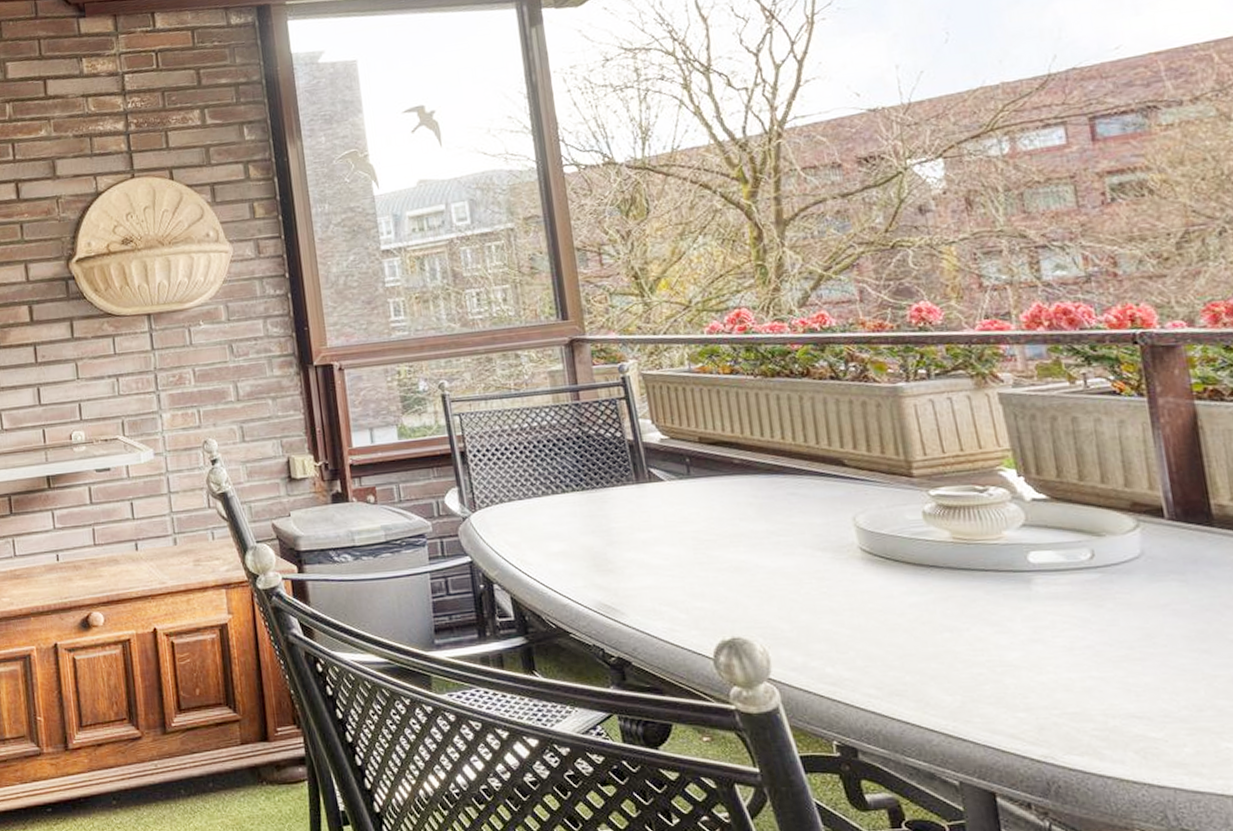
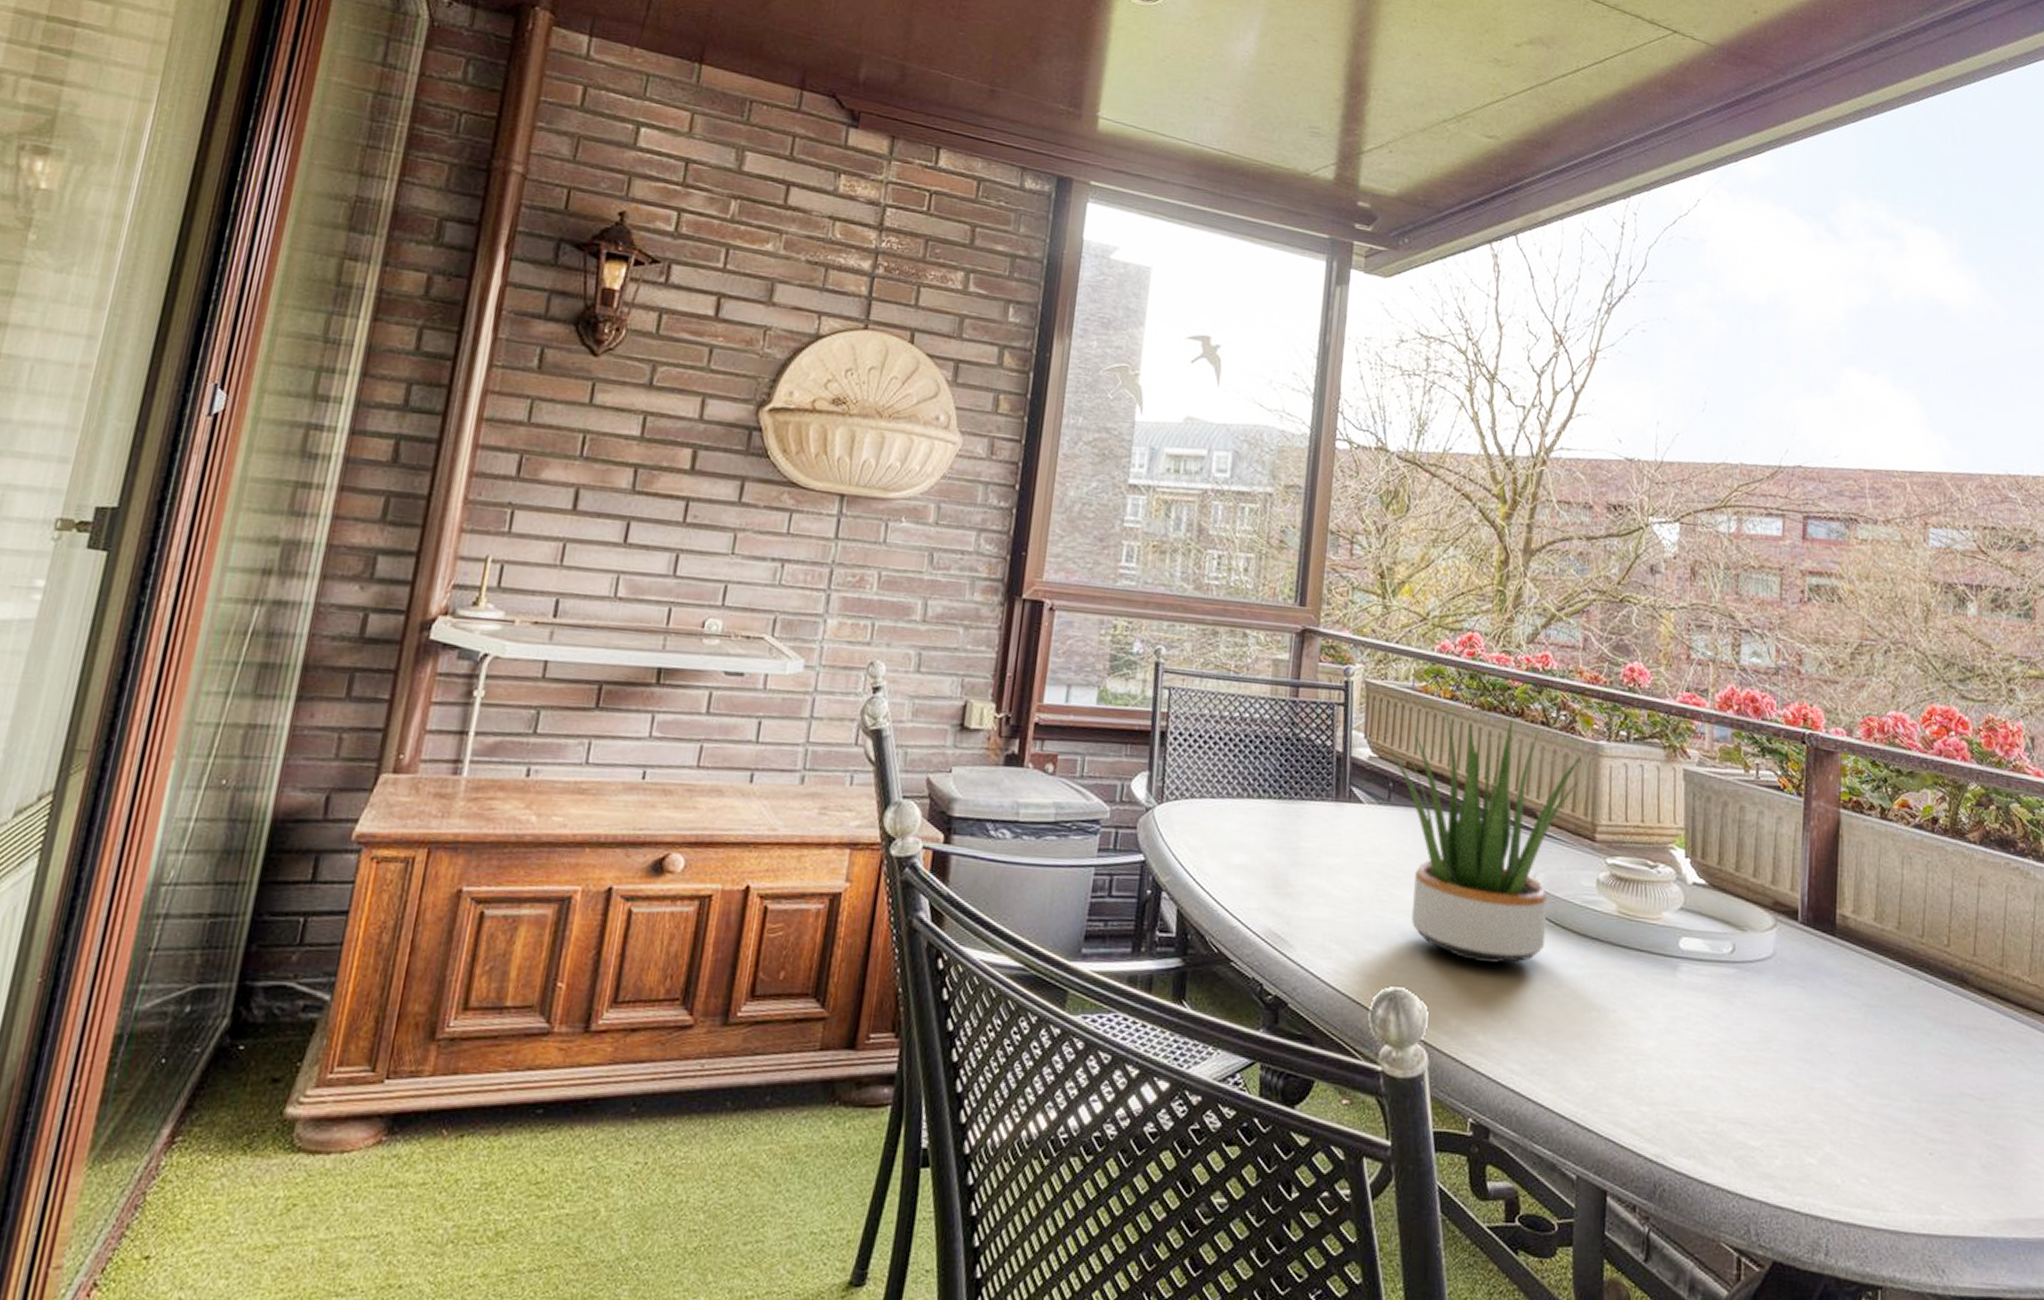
potted plant: none [679,379,885,604] -> present [1389,712,1582,965]

